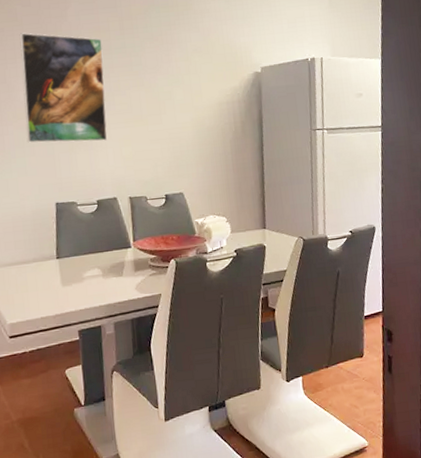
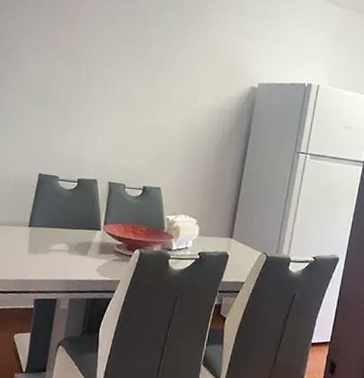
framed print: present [19,33,108,143] -> none [24,9,114,124]

